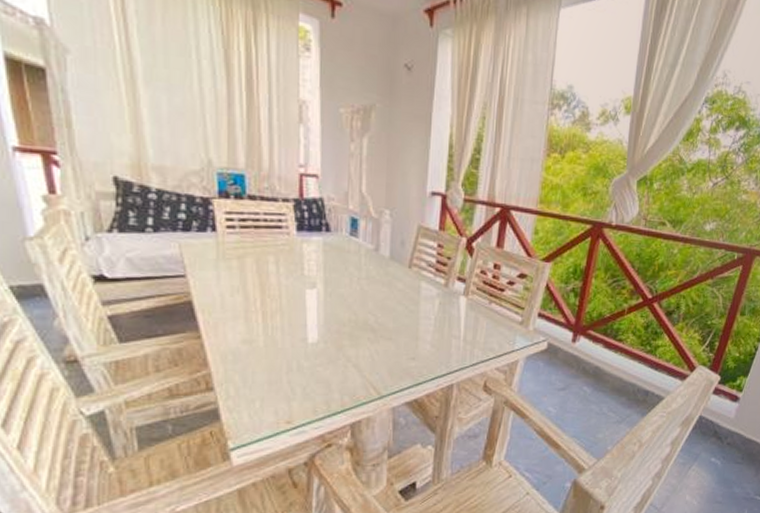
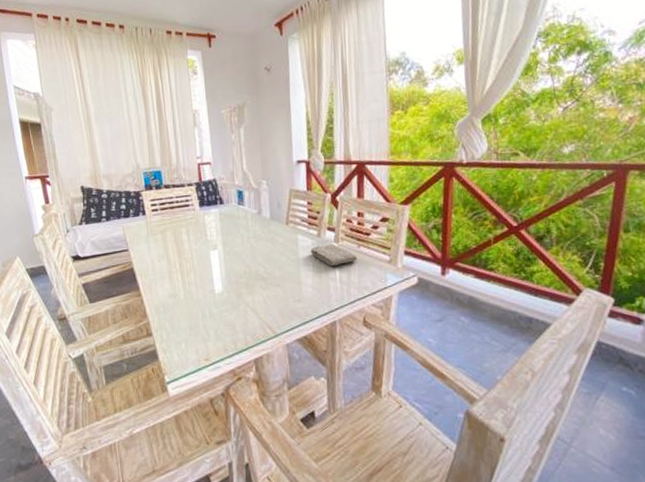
washcloth: none [434,297,487,323] -> present [310,244,357,266]

